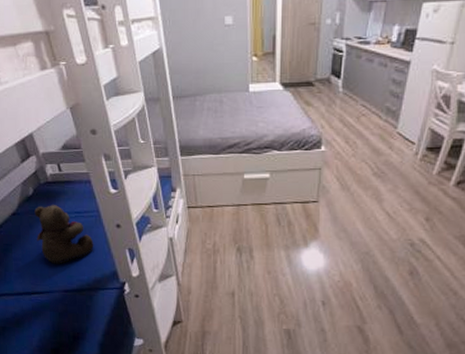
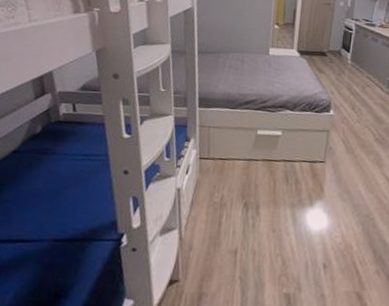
teddy bear: present [34,205,94,264] -> none [34,145,97,210]

